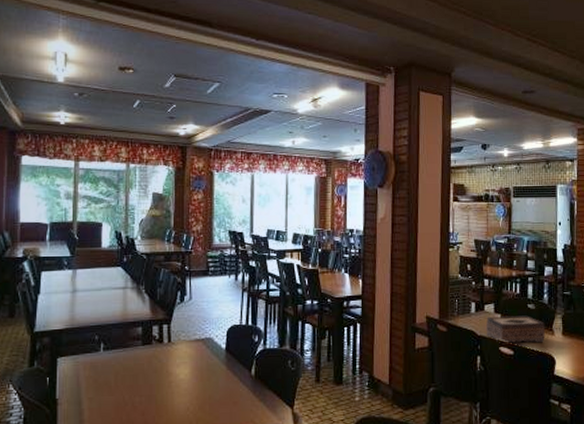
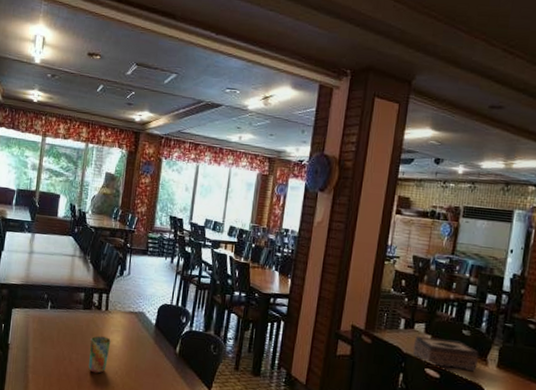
cup: none [154,371,178,414] -> present [88,336,111,374]

